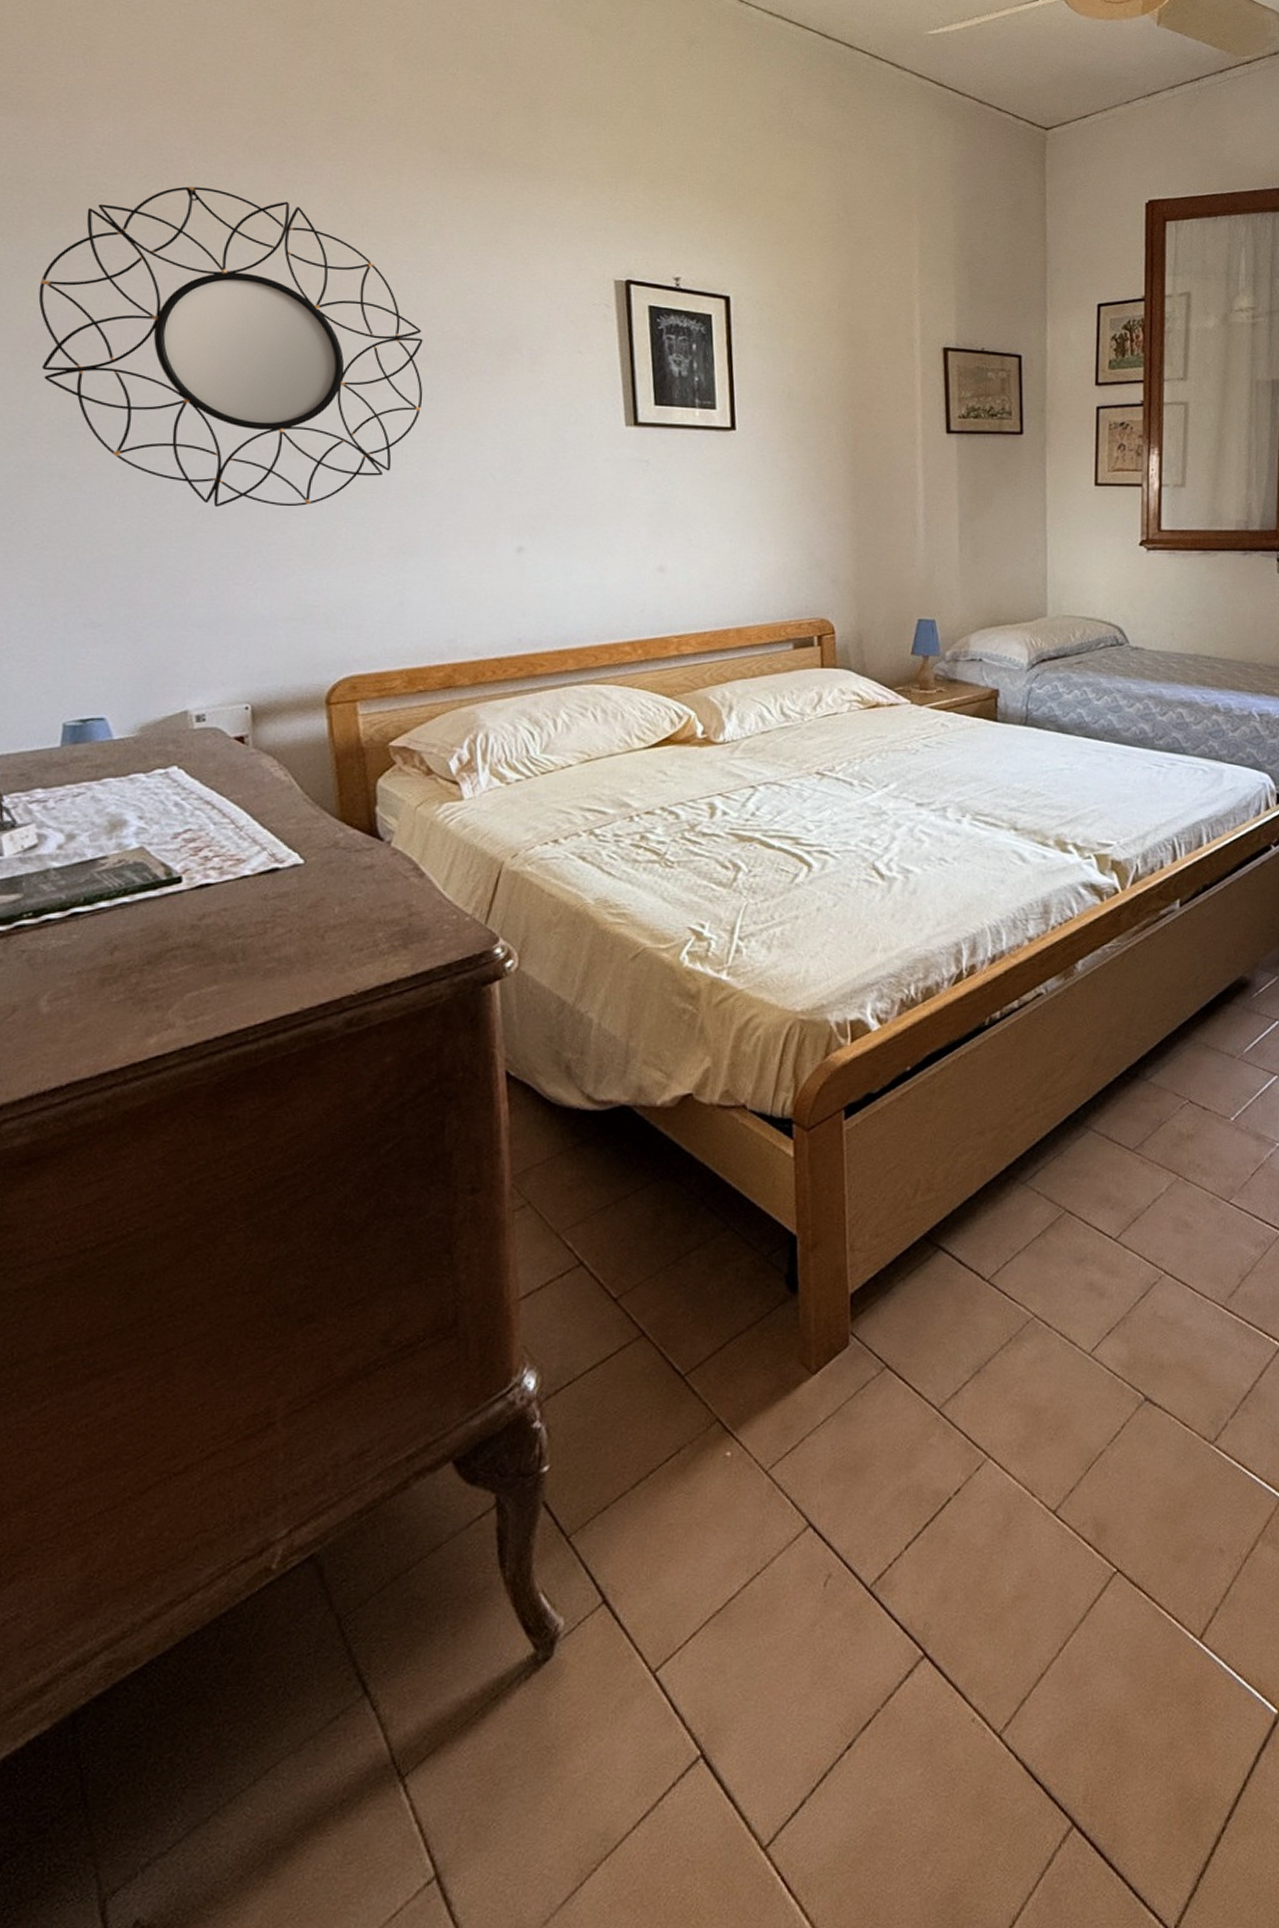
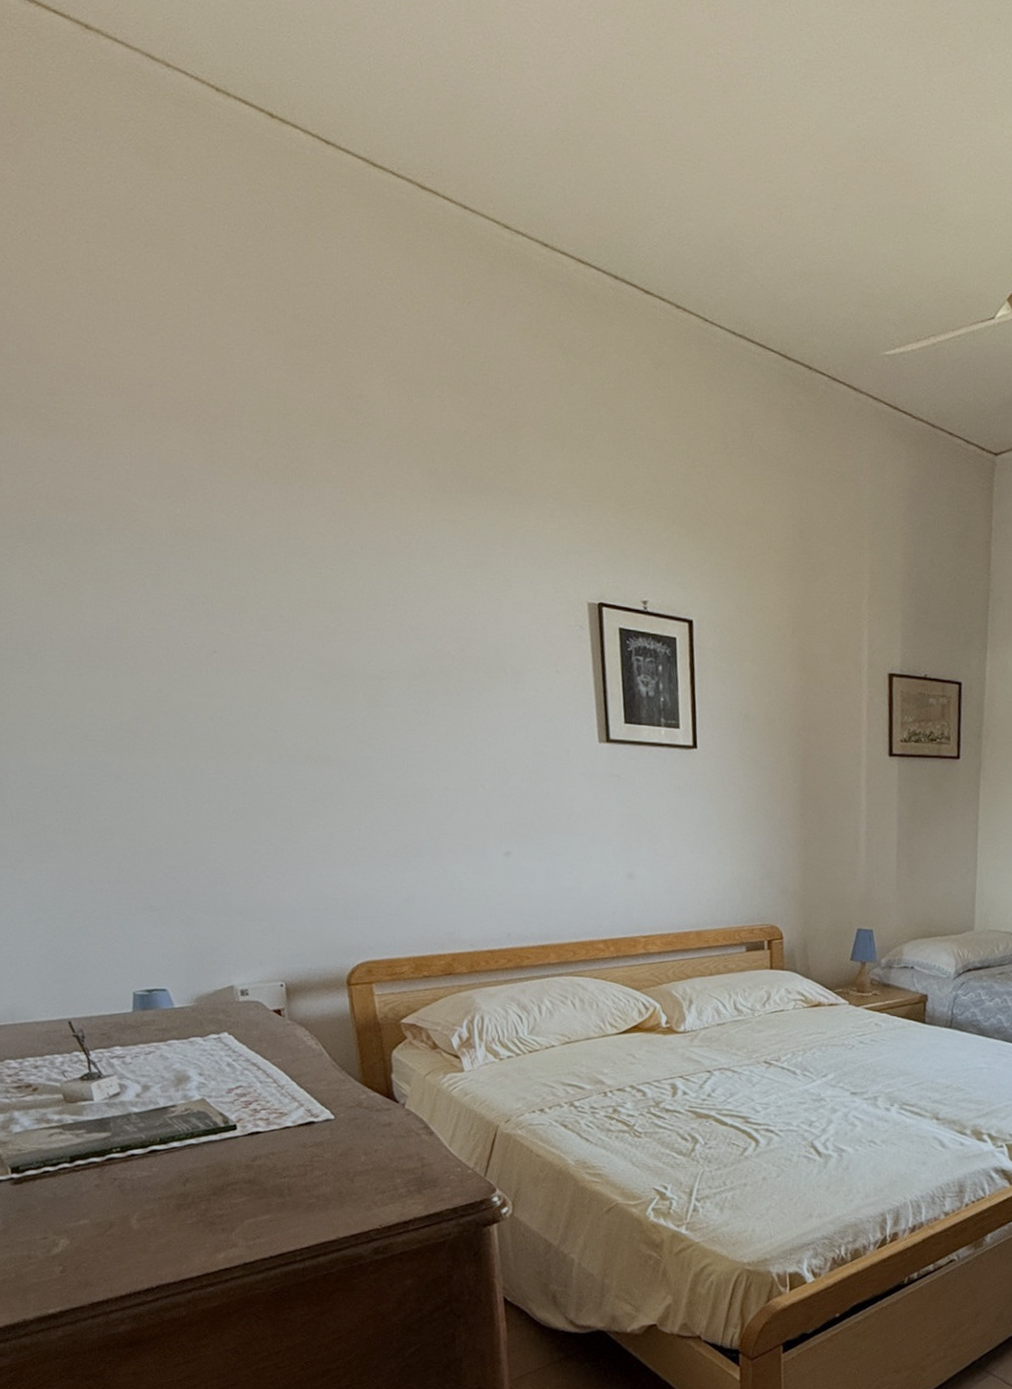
home mirror: present [38,186,423,507] -> none [86,507,420,809]

